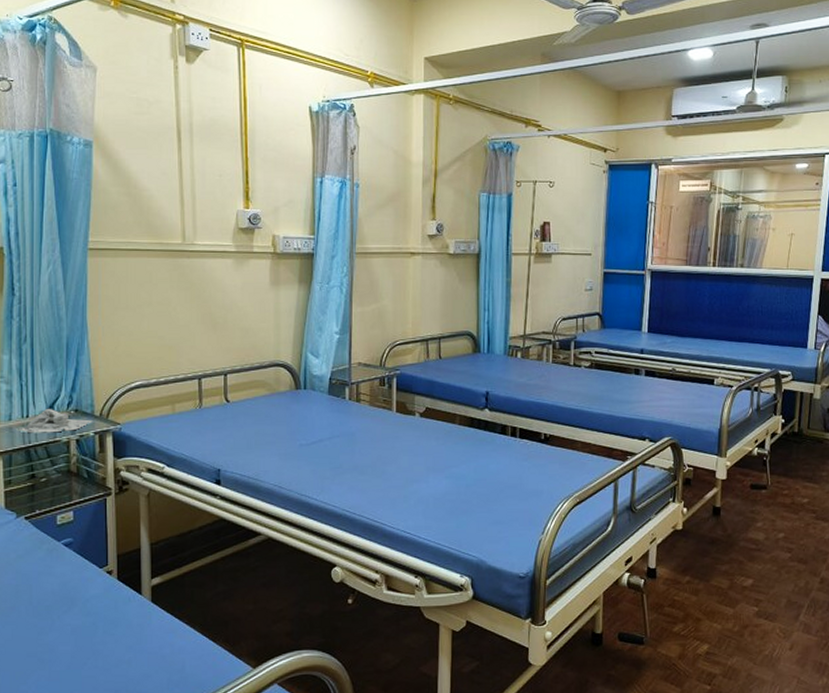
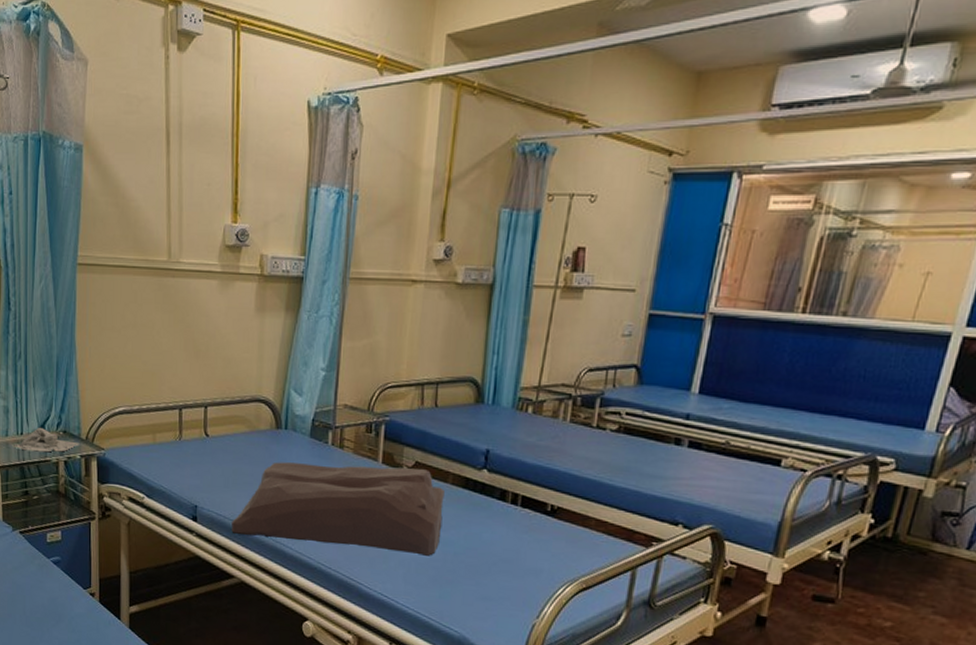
blanket: none [256,413,454,492] -> present [231,462,445,556]

